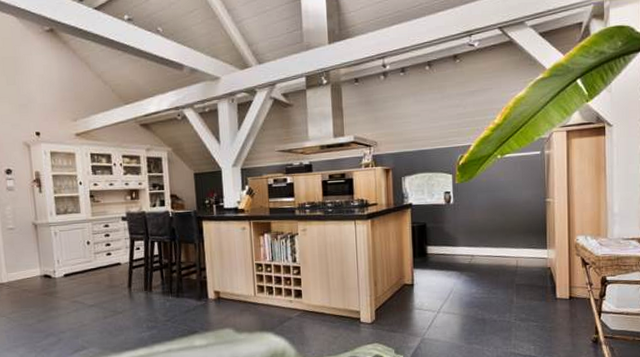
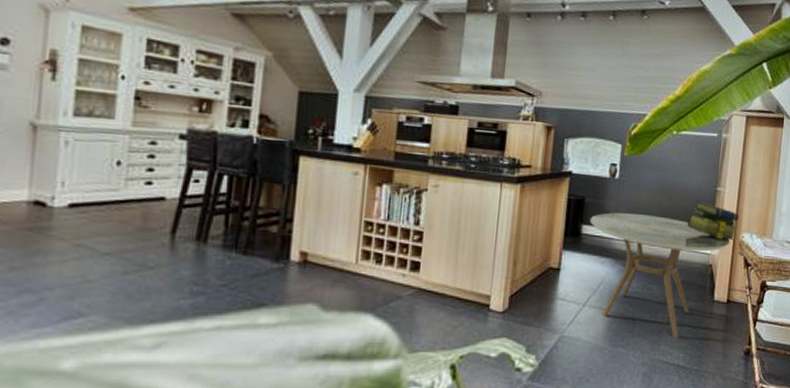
dining table: none [433,231,565,333] -> present [590,212,730,338]
stack of books: none [522,213,572,244] -> present [687,201,740,241]

